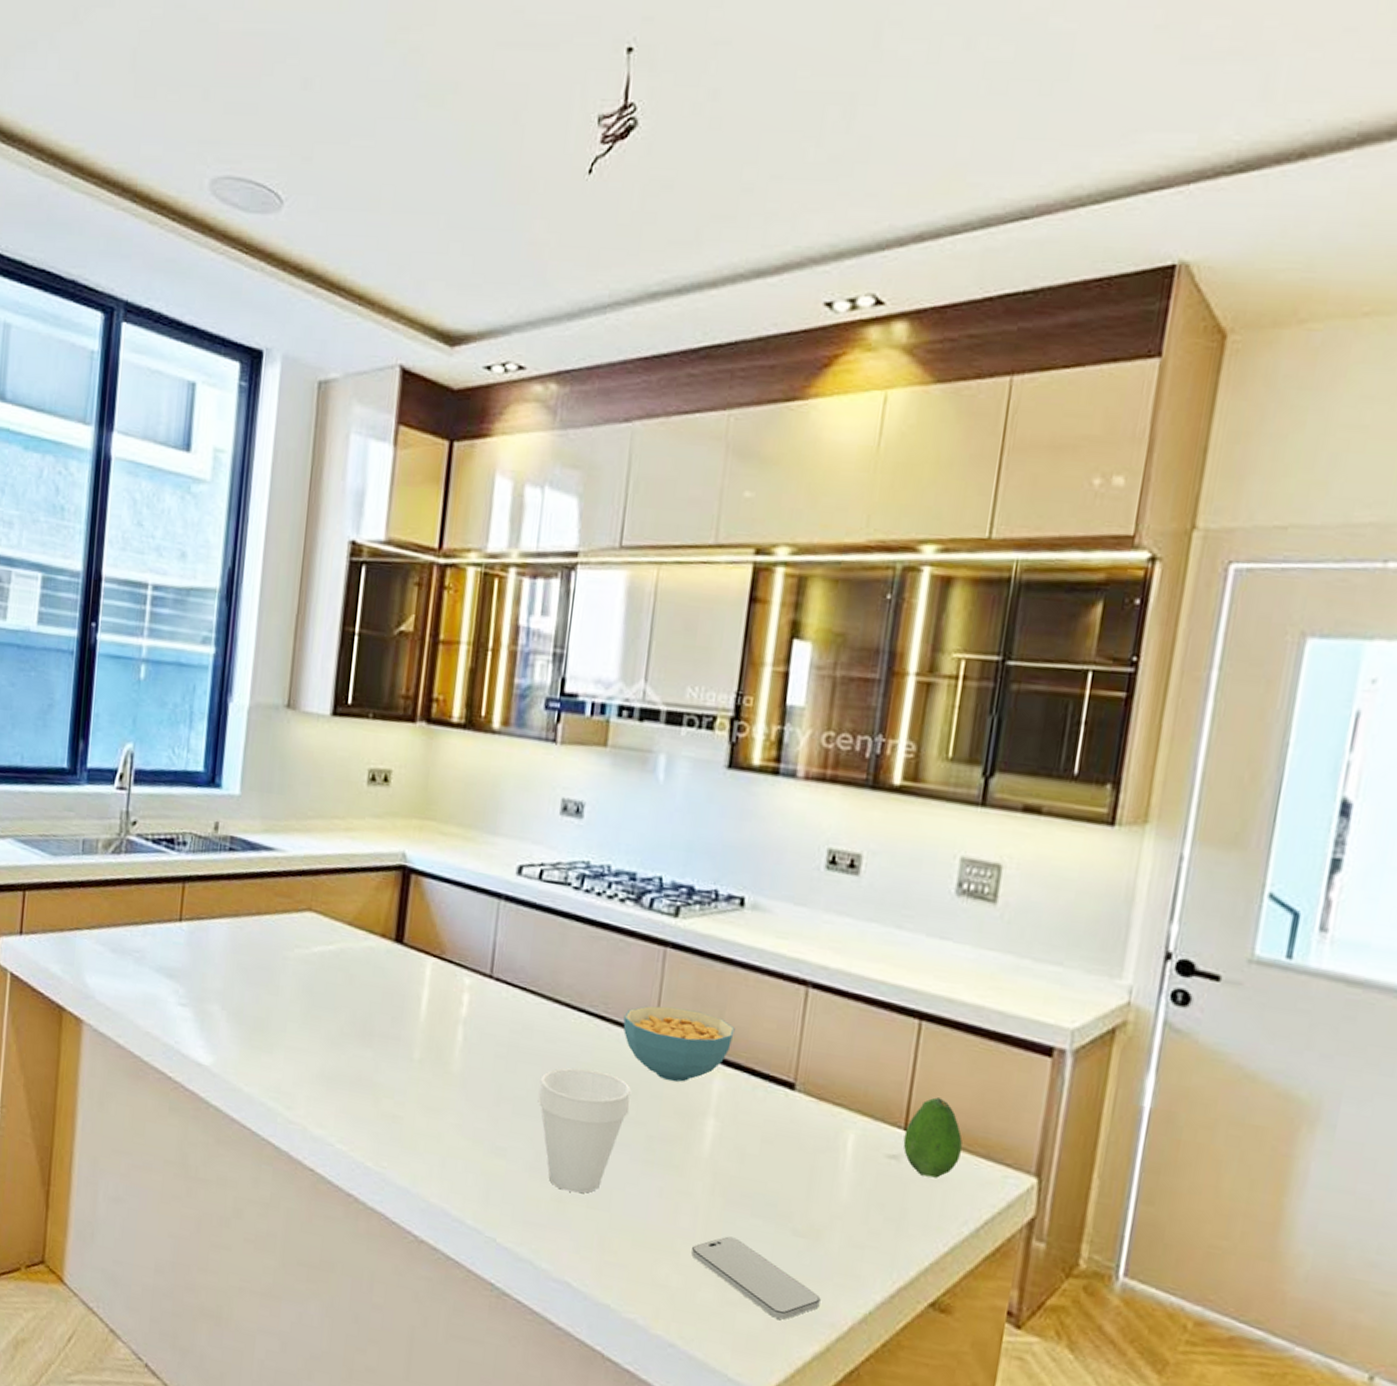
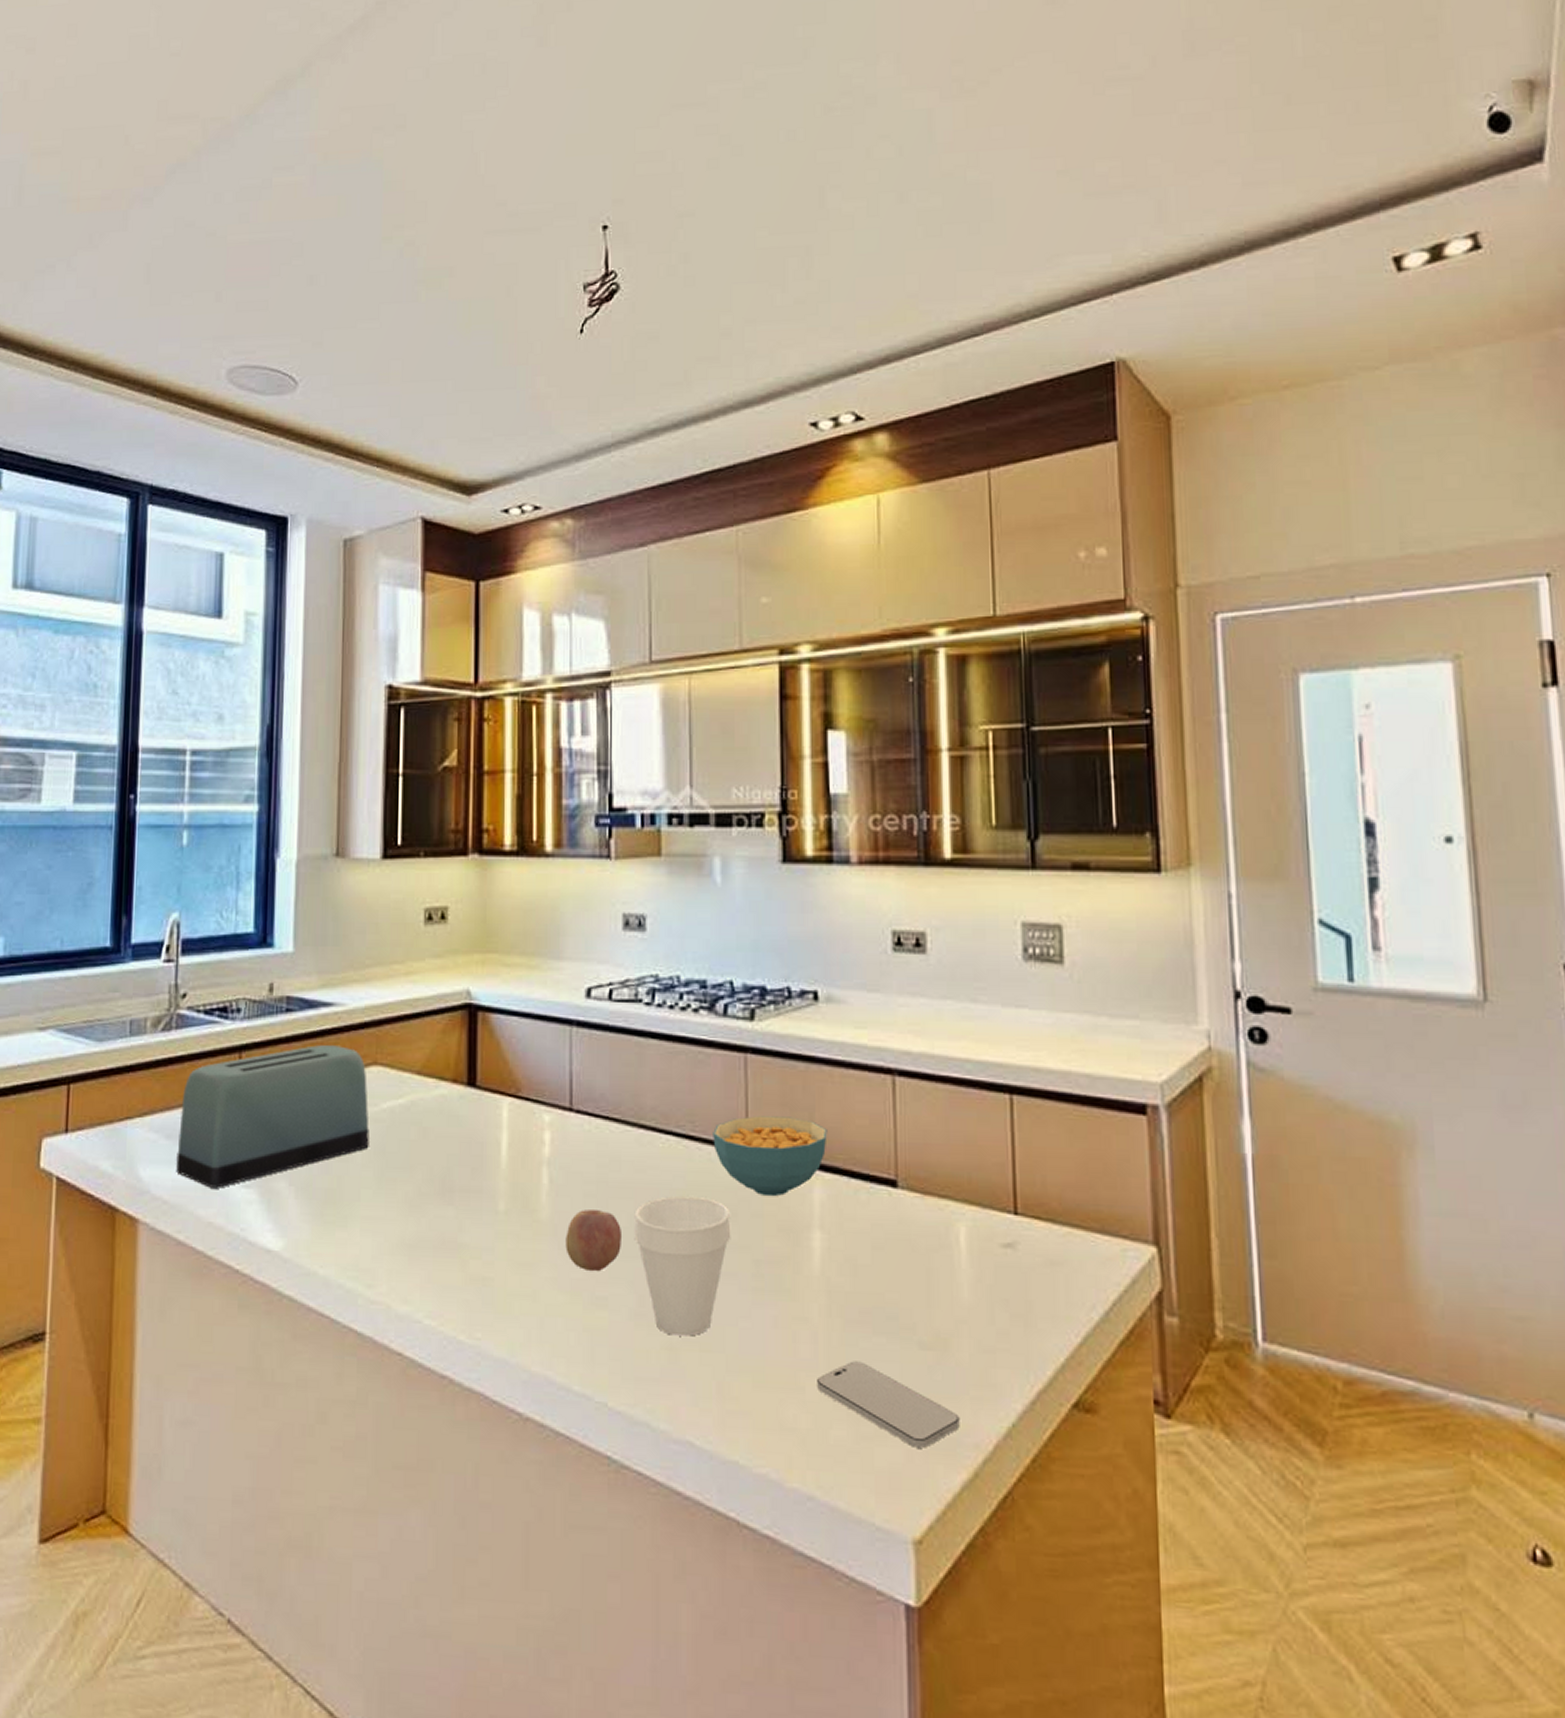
toaster: none [119,885,301,1003] -> present [176,1044,369,1188]
fruit: none [472,1068,527,1125] -> present [565,1210,621,1272]
fruit: present [903,1097,963,1178] -> none [1015,1174,1077,1262]

